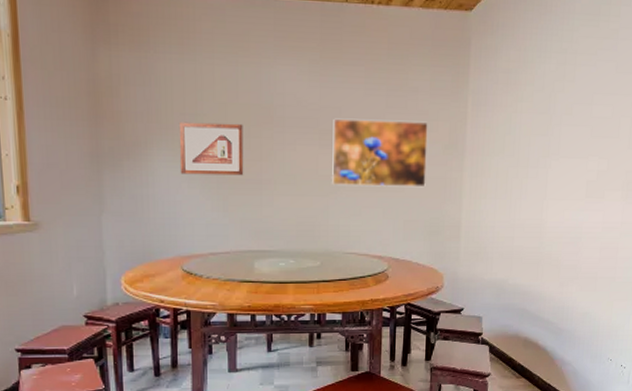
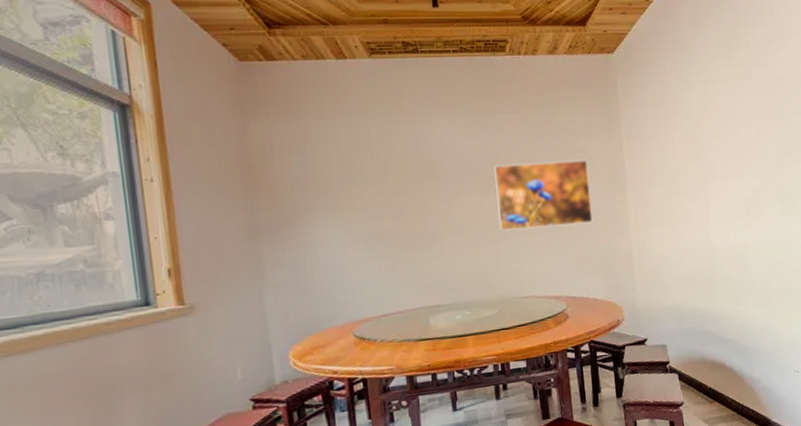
picture frame: present [178,121,244,176] -> none [337,180,410,238]

